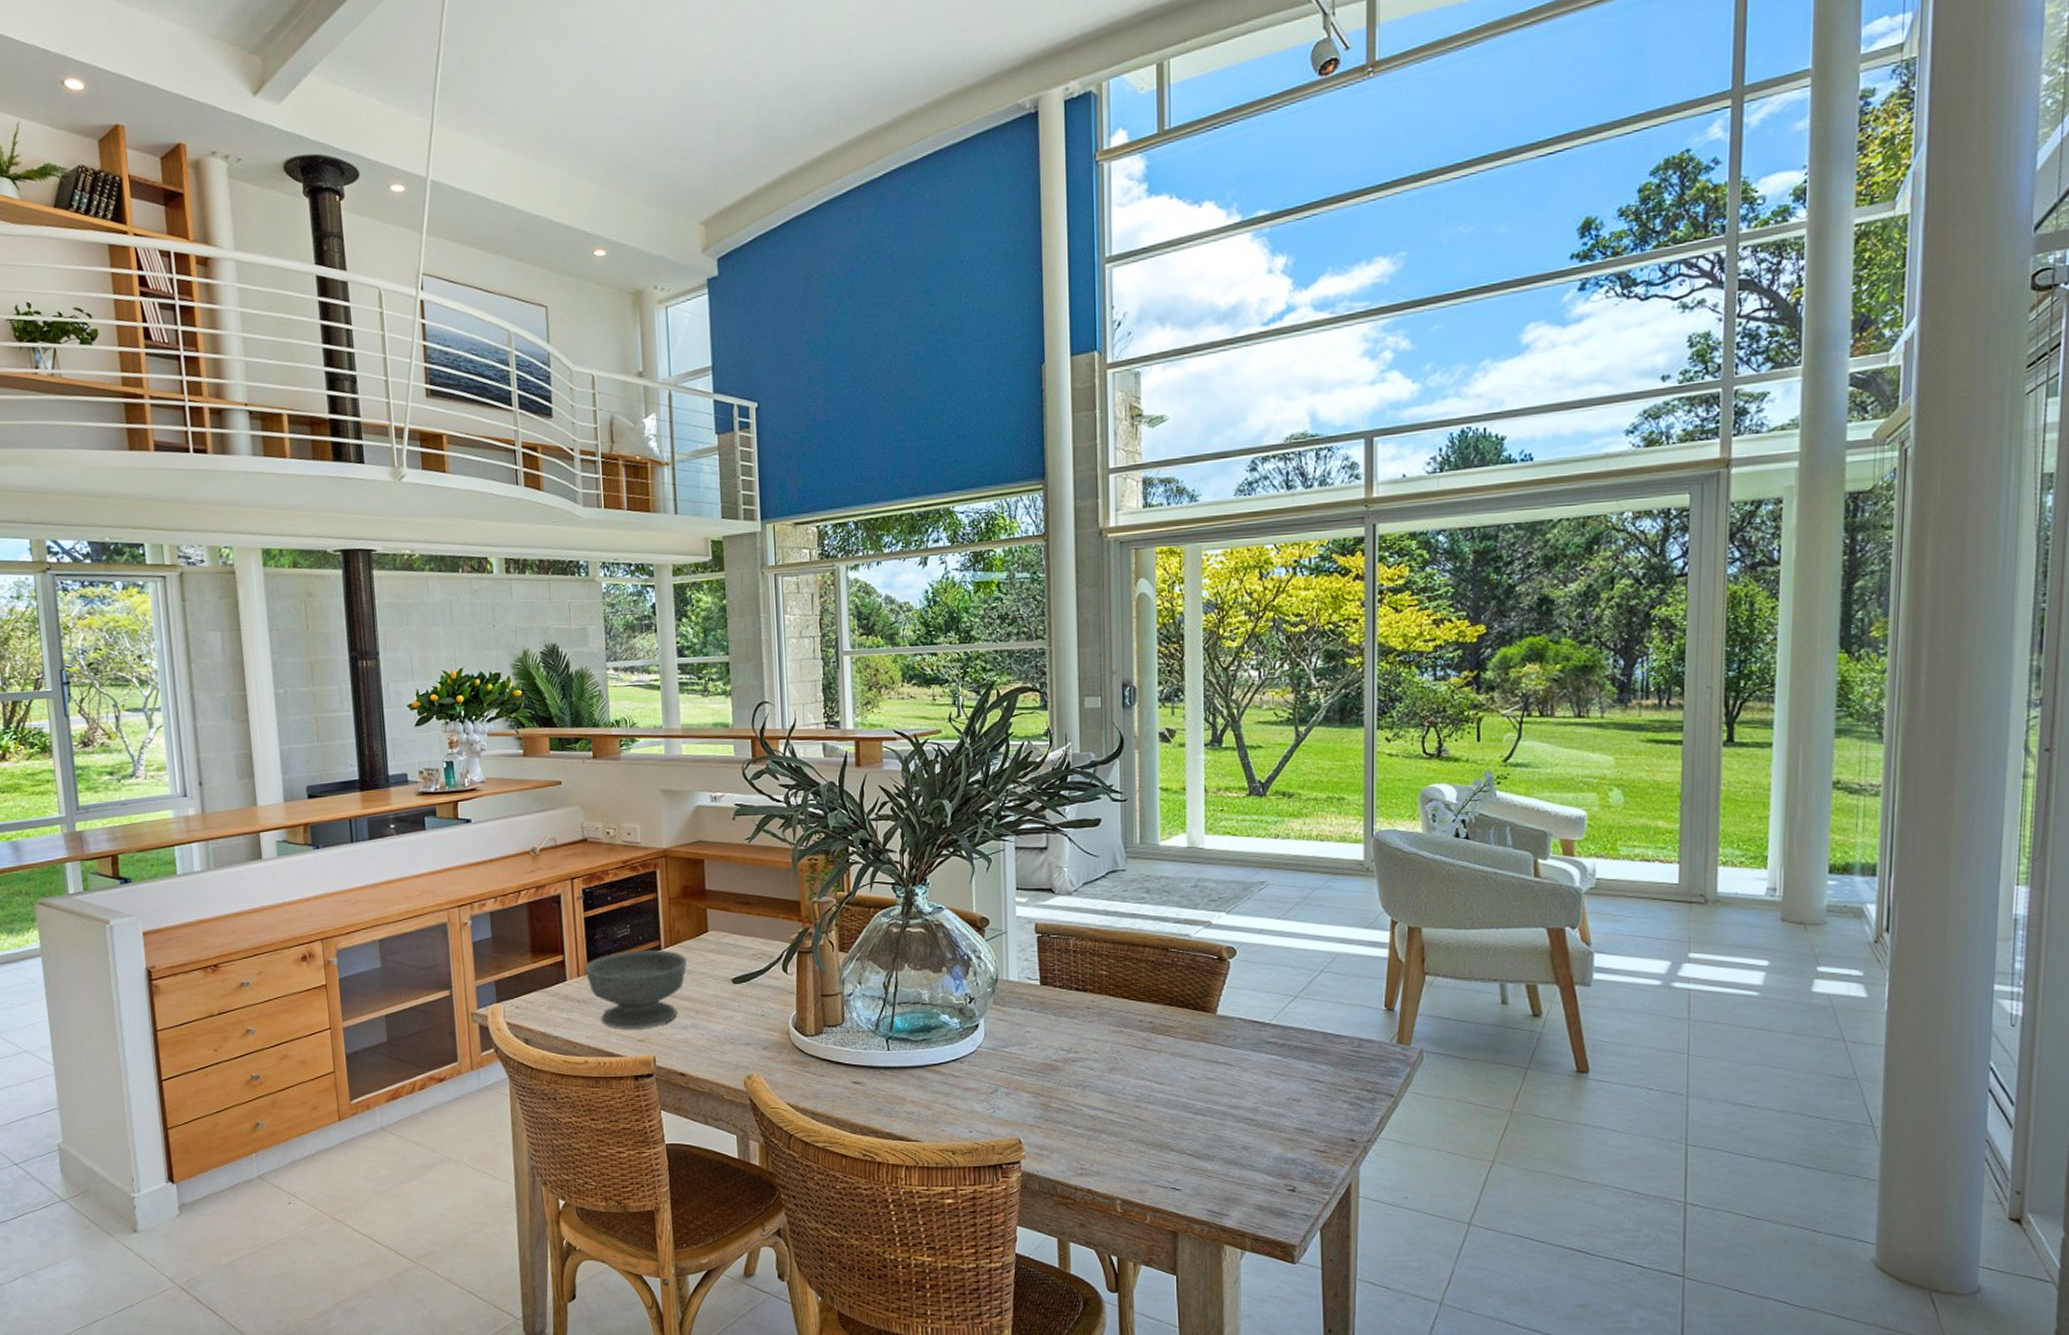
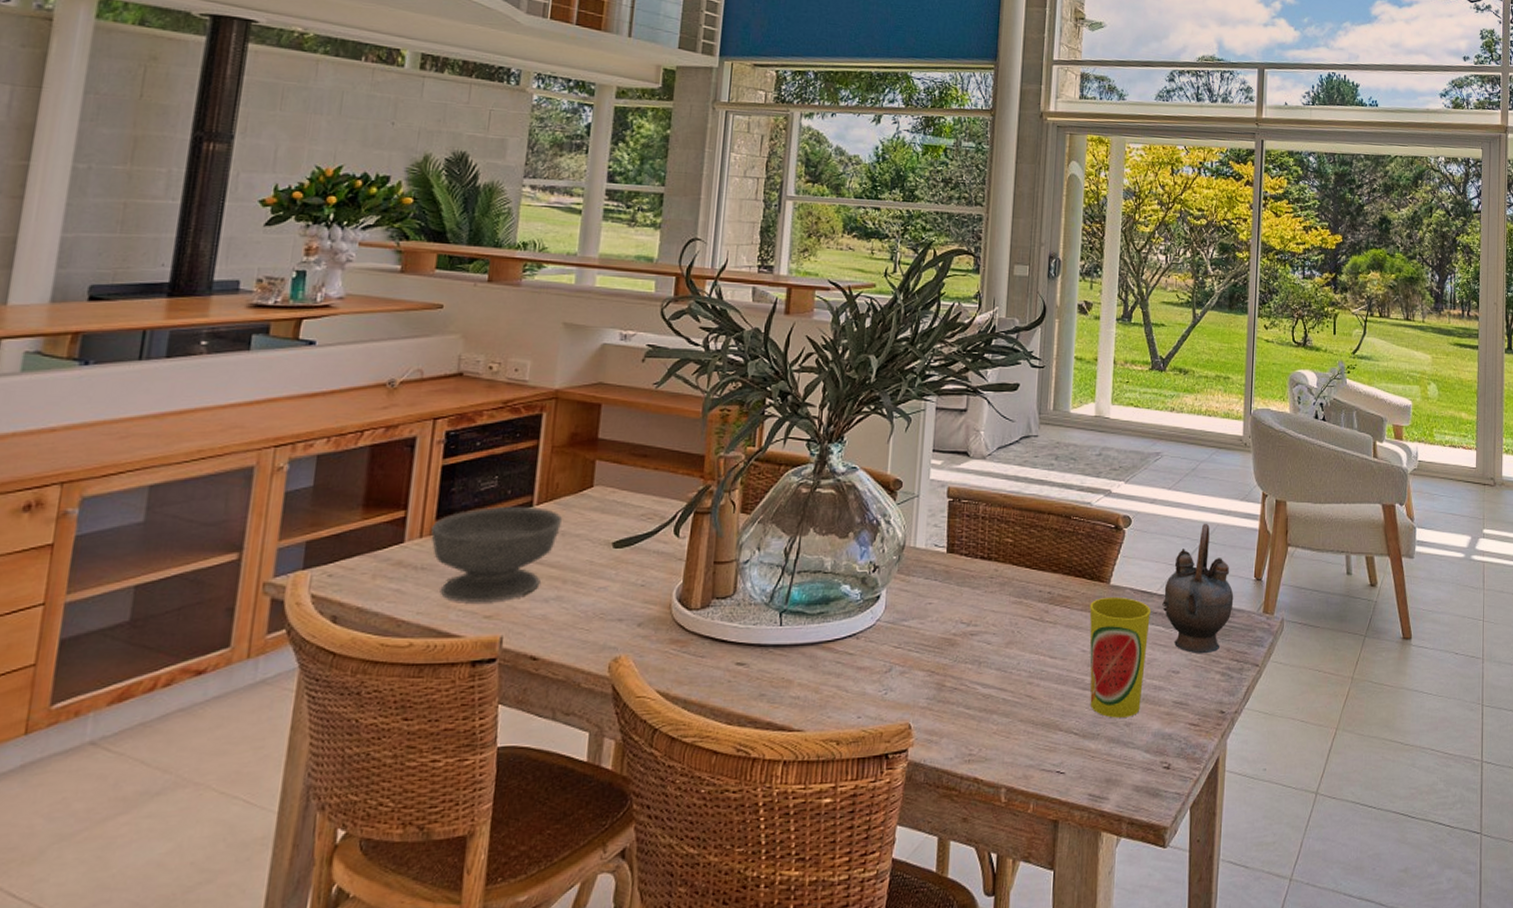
cup: none [1196,1026,1264,1141] -> present [1089,596,1151,718]
teapot: none [1277,952,1361,1083] -> present [1162,523,1234,654]

